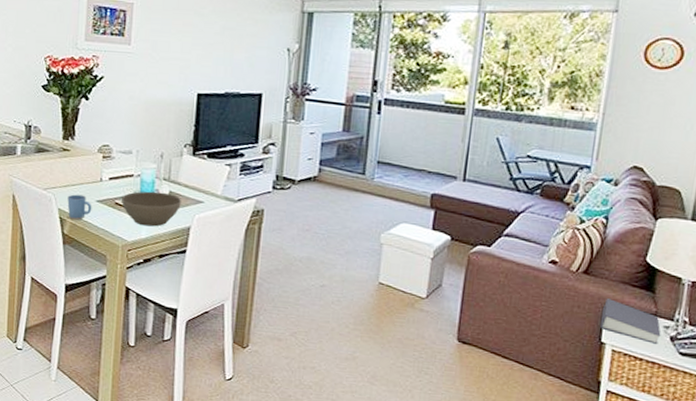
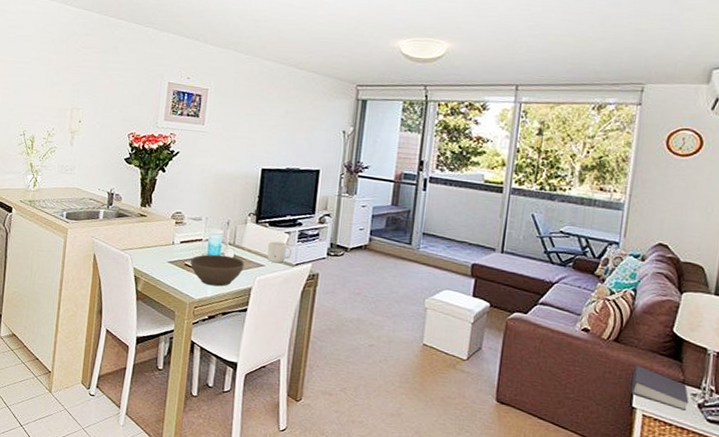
mug: present [67,194,92,220] -> none [142,255,164,279]
mug: none [206,175,234,199] -> present [267,241,292,263]

